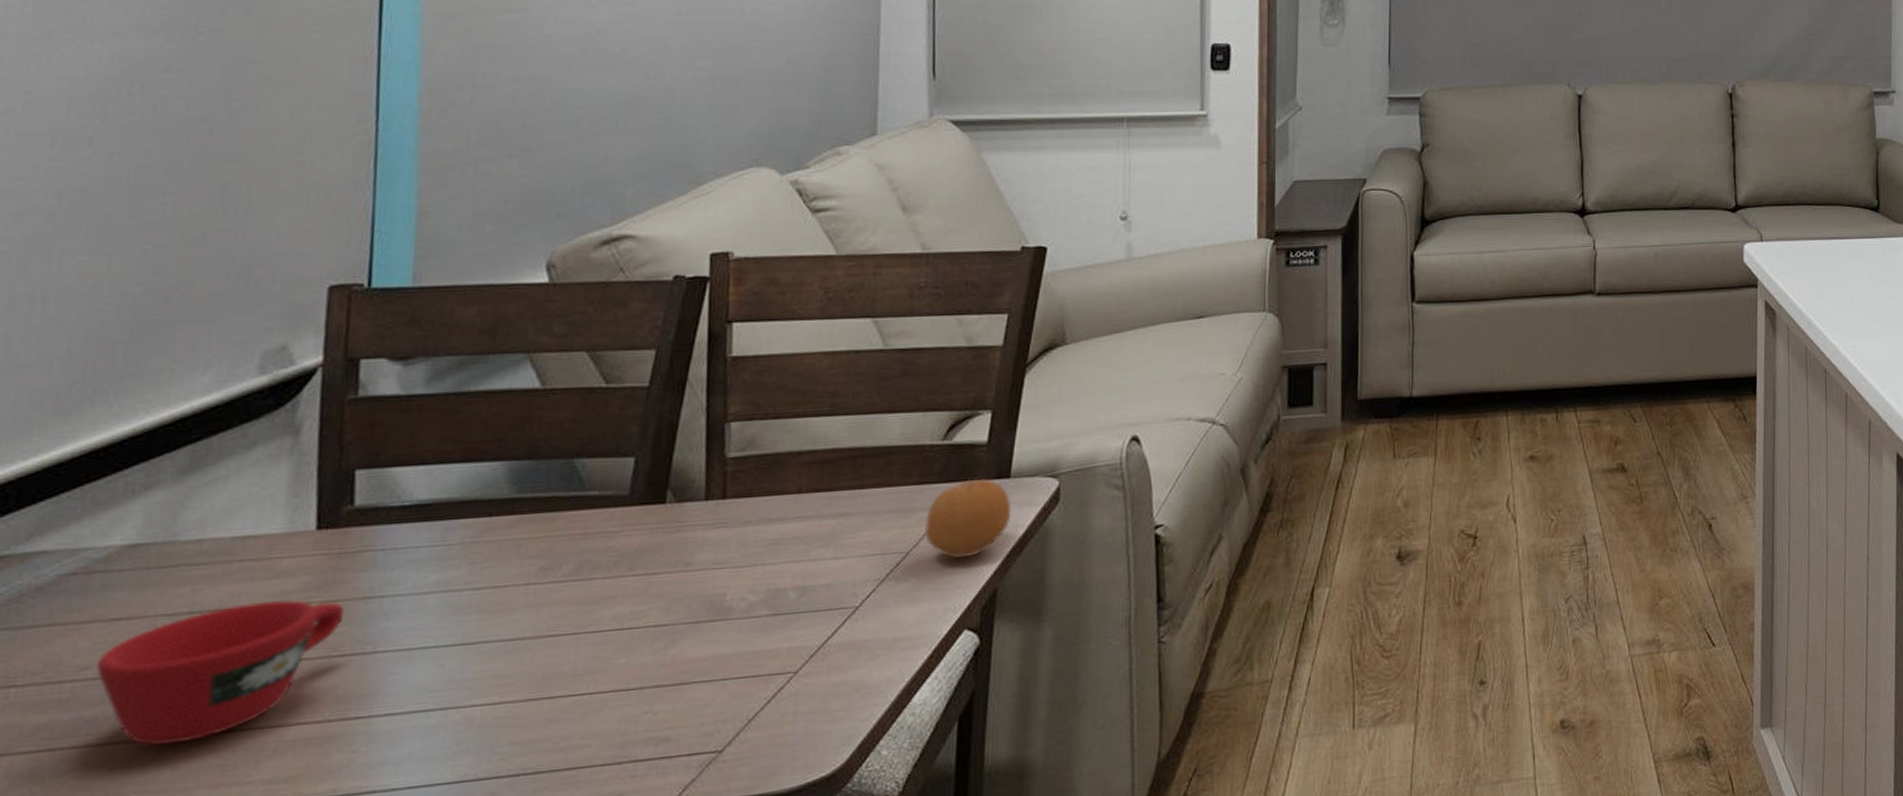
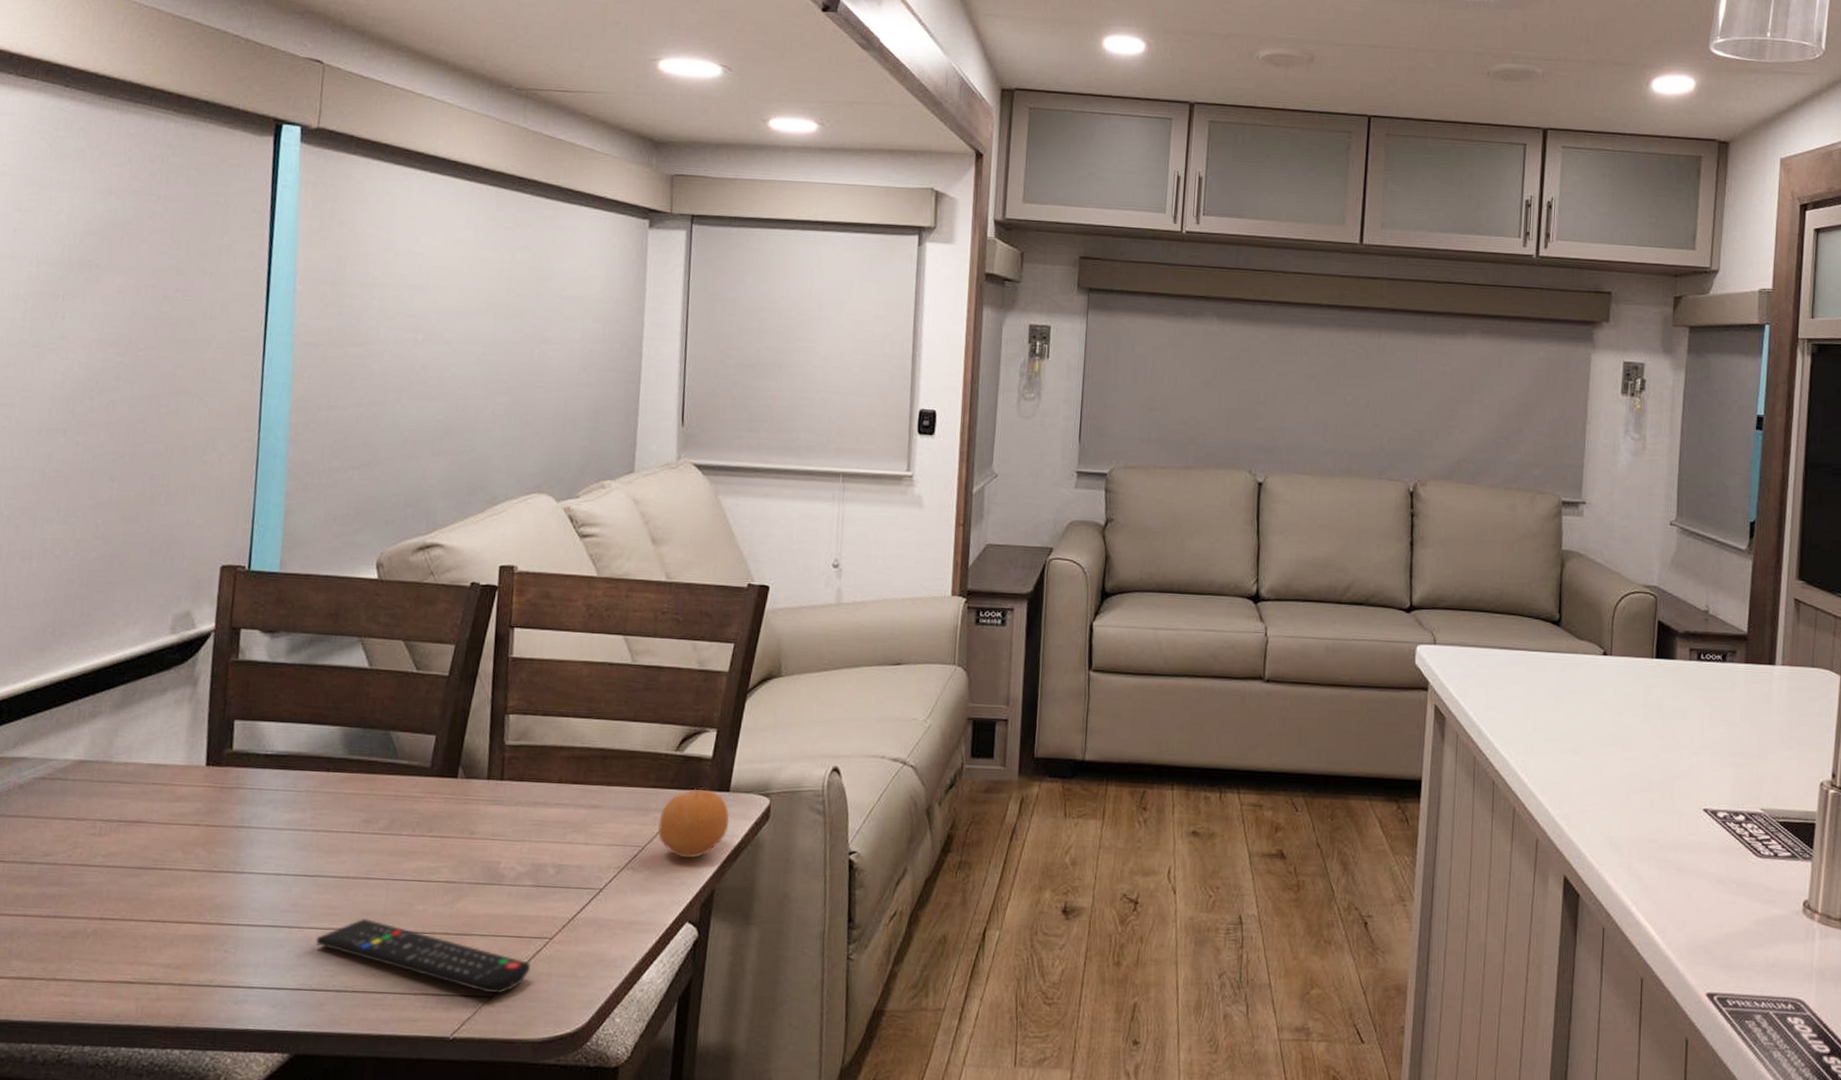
cup: present [96,599,345,746] -> none [56,819,224,925]
remote control: none [481,684,770,747] -> present [316,919,530,993]

